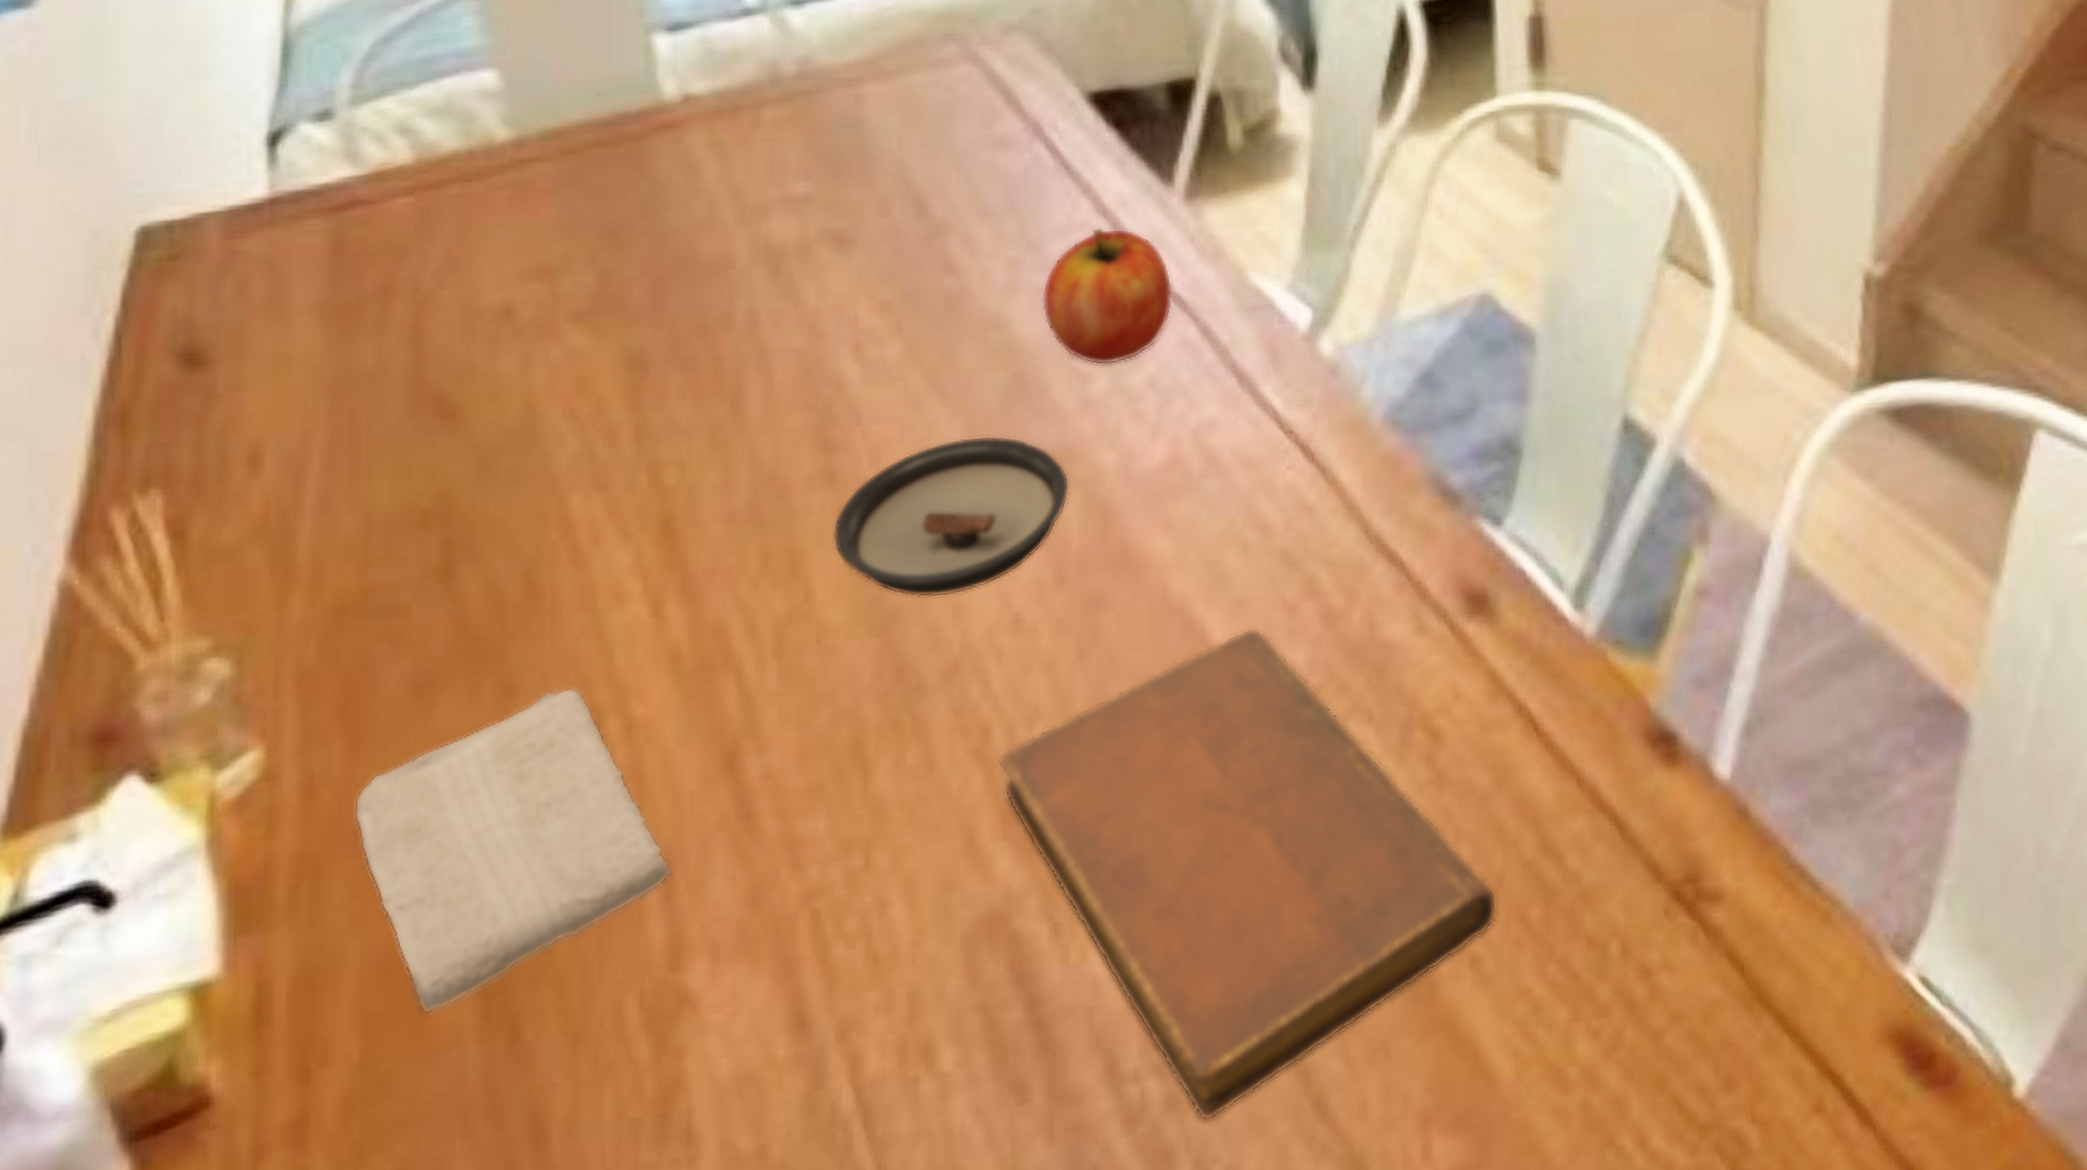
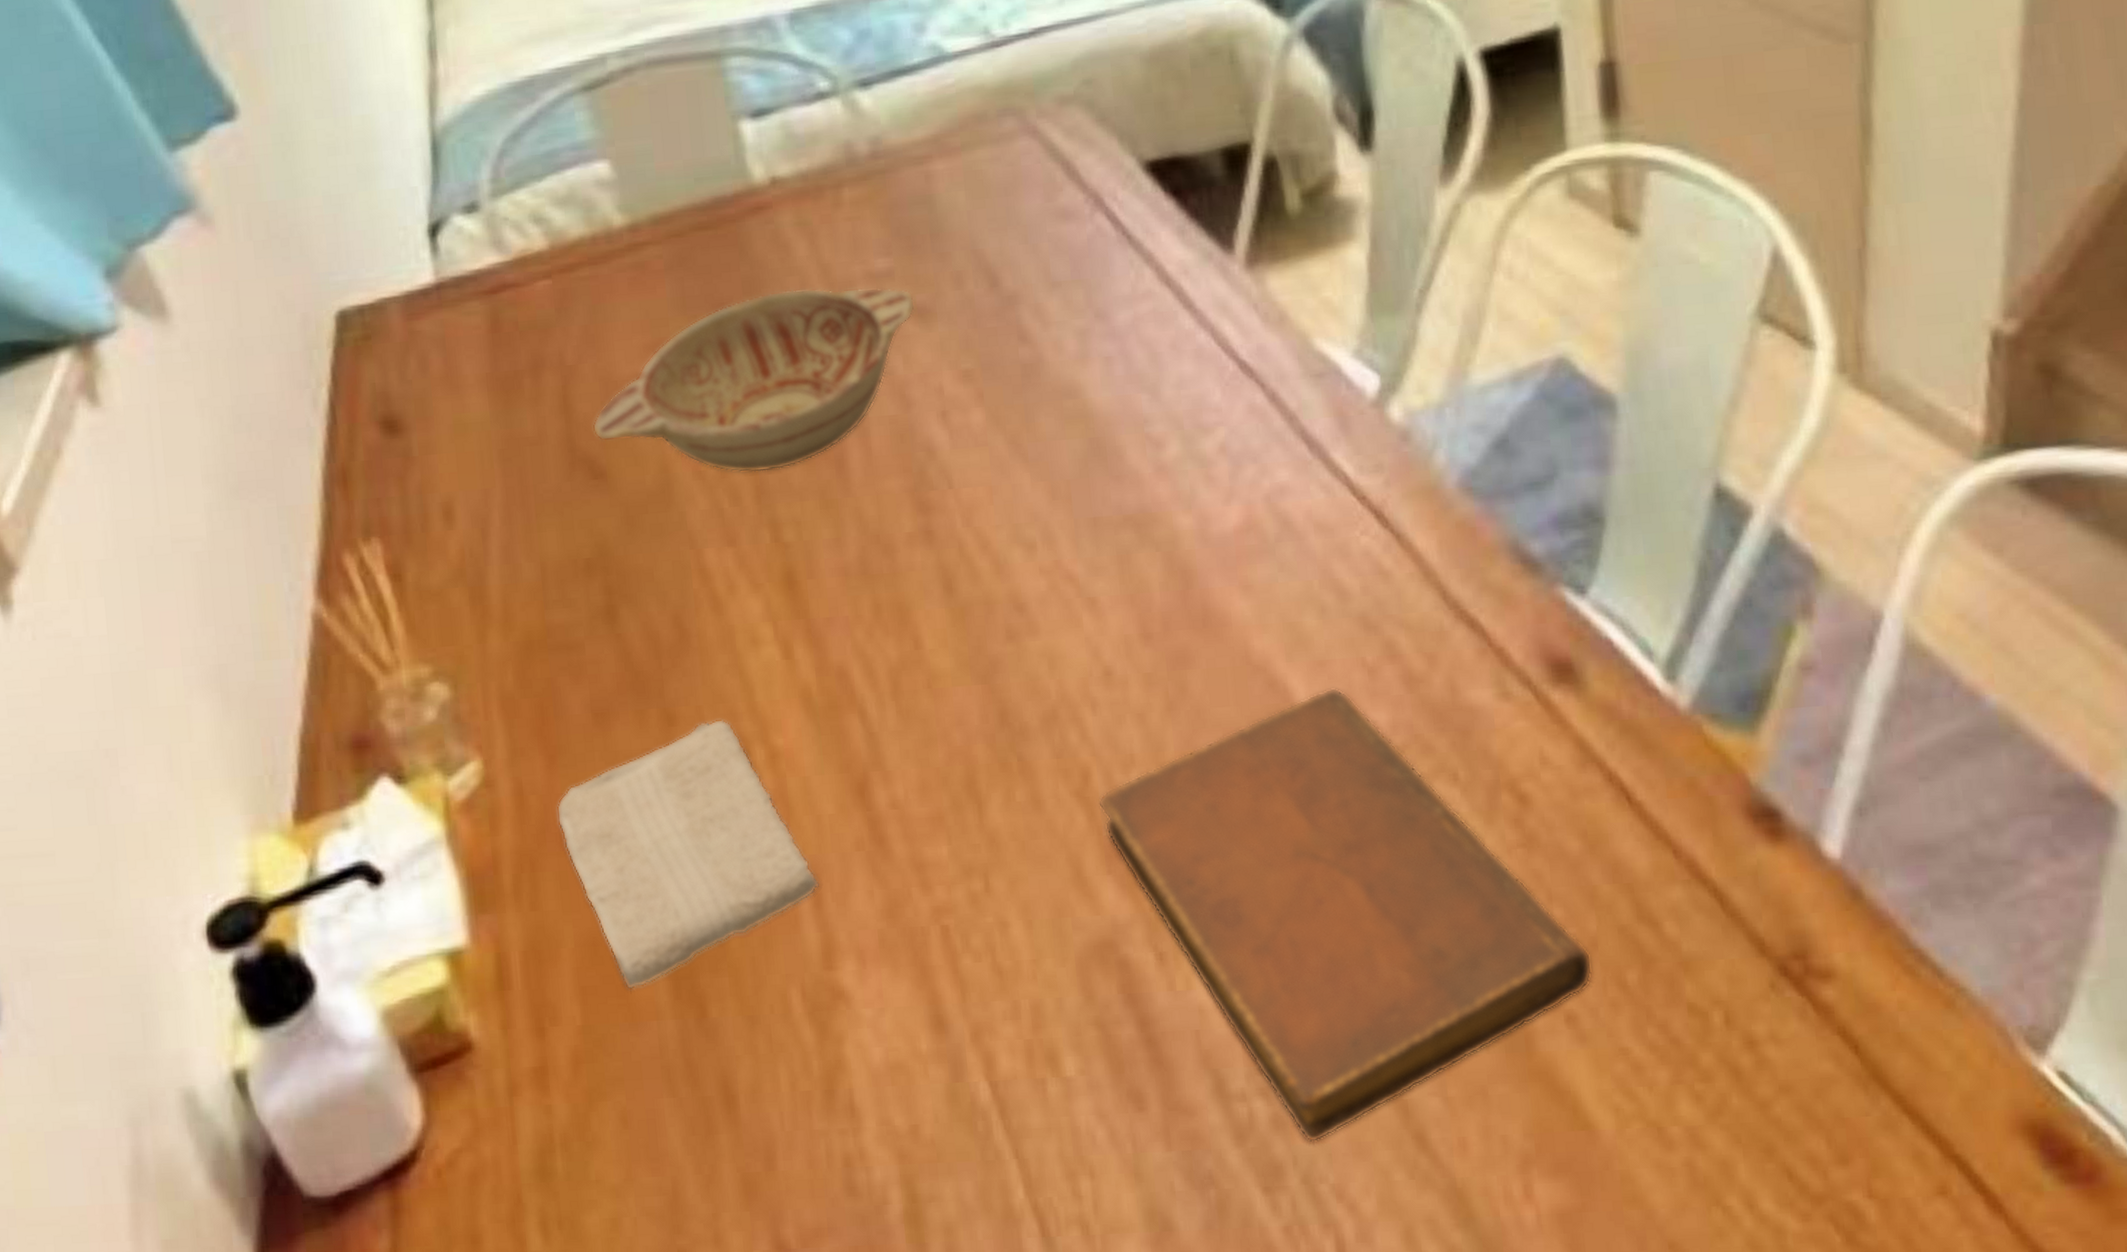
decorative bowl: none [447,212,835,411] -> present [592,287,916,473]
saucer: present [832,435,1071,598] -> none [934,498,1151,650]
fruit: present [1041,226,1173,366] -> none [1111,295,1240,432]

